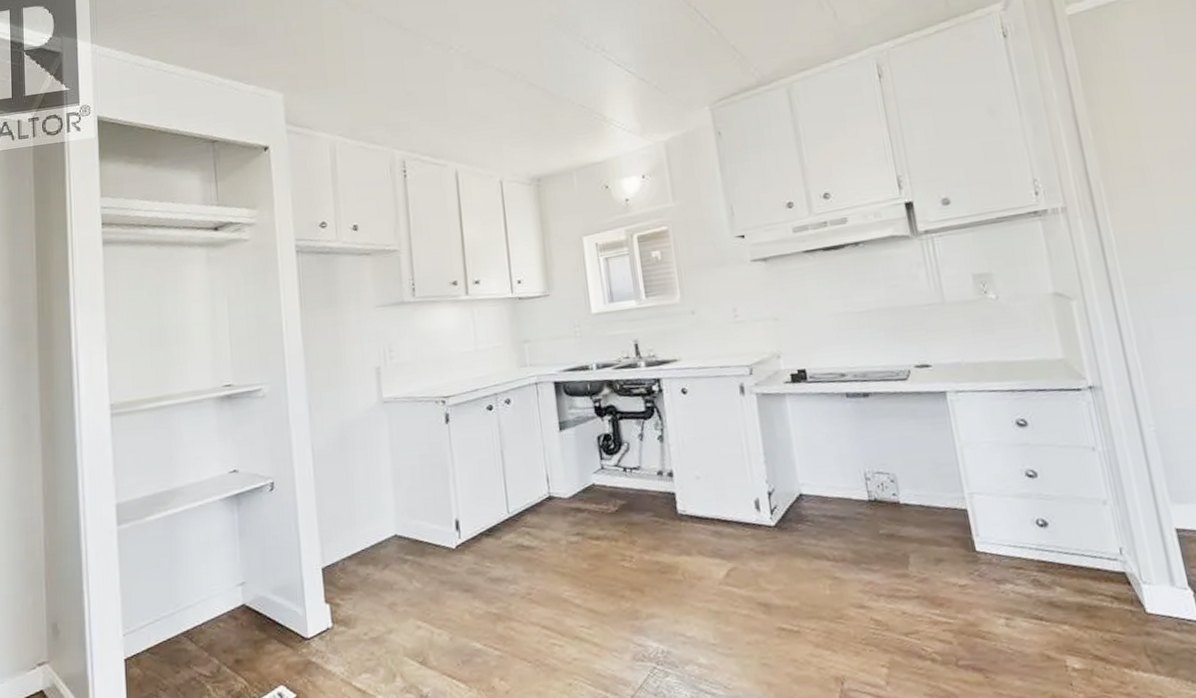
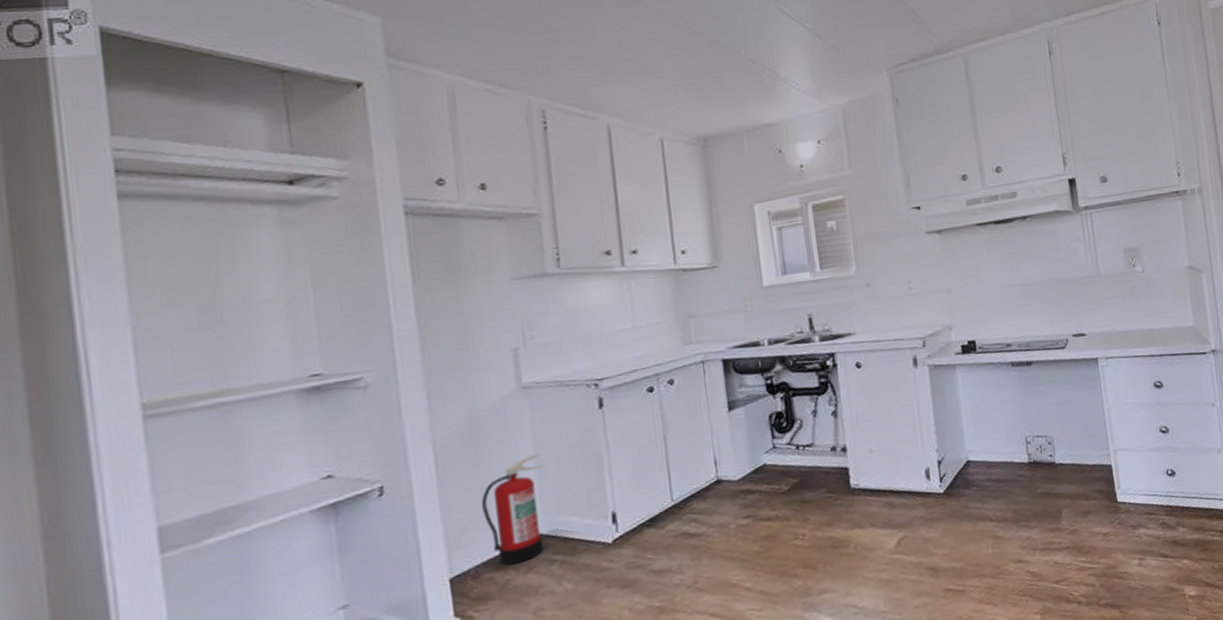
fire extinguisher: none [348,462,400,560] -> present [481,454,545,565]

